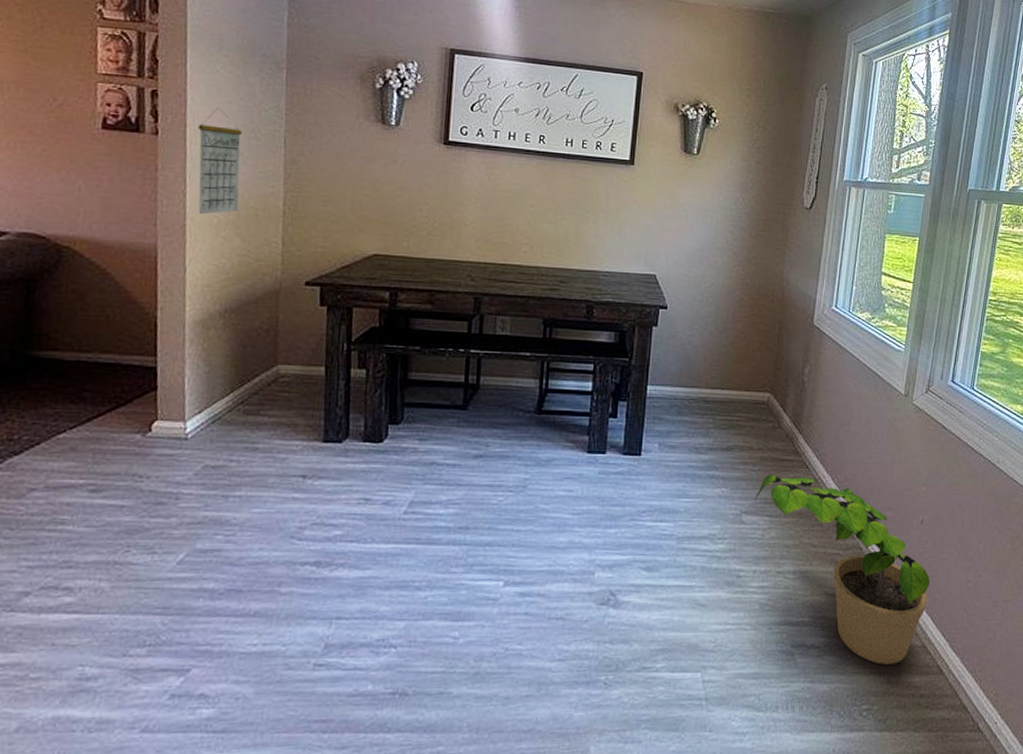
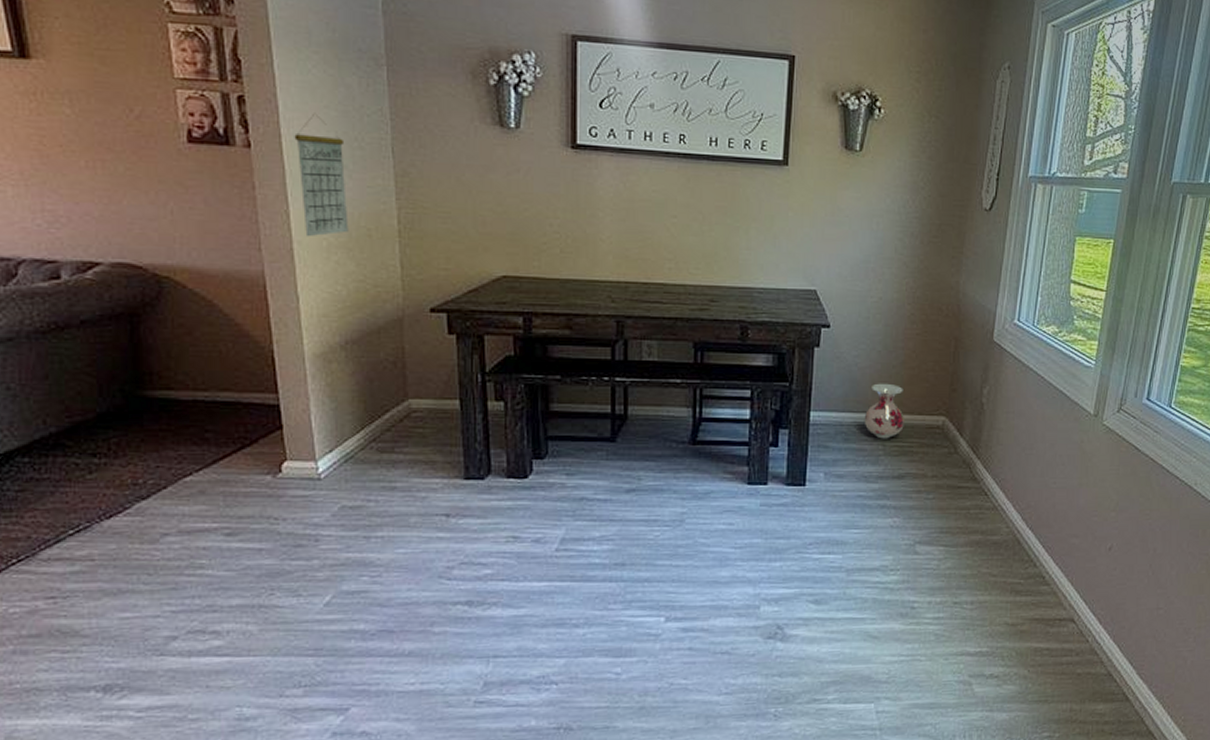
vase: none [696,361,733,413] -> present [864,383,904,439]
potted plant: present [754,474,930,665] -> none [929,502,1117,693]

